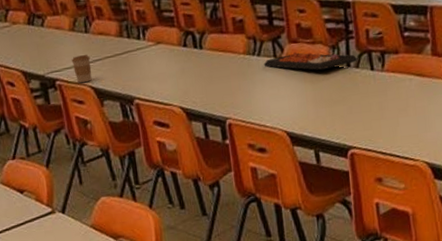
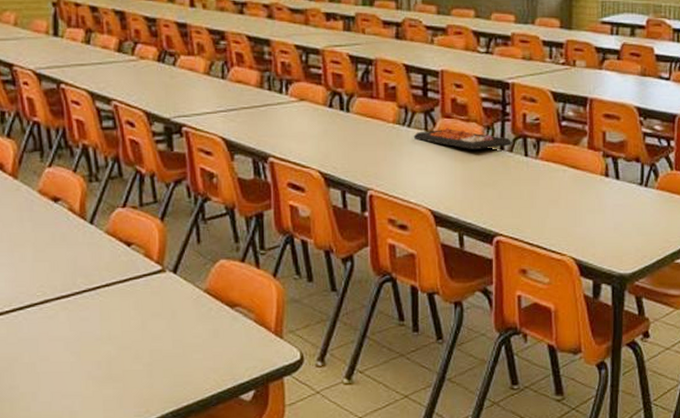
coffee cup: present [71,55,92,83] -> none [203,102,225,133]

